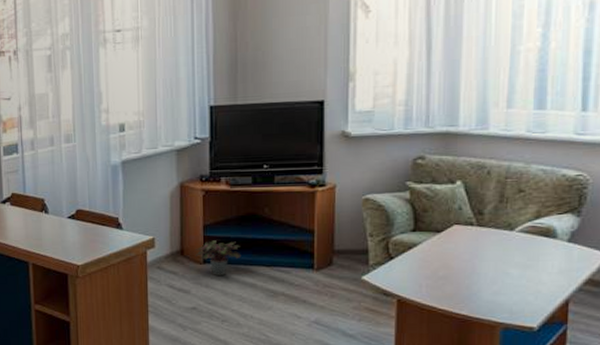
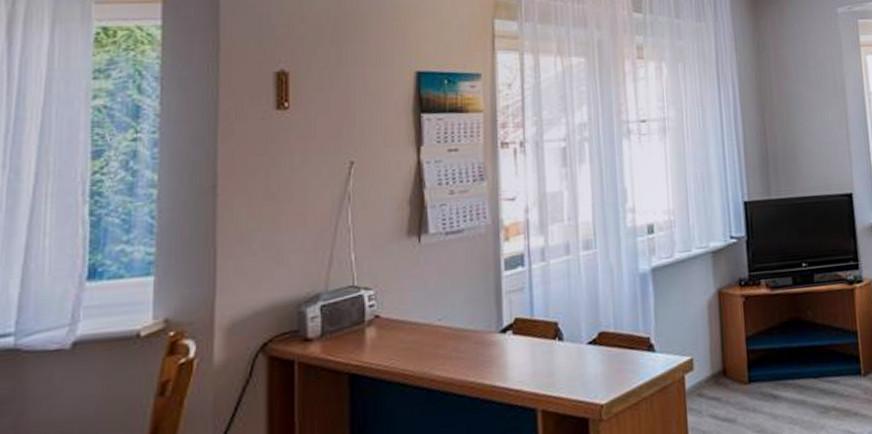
potted plant: present [195,240,241,275] -> none [738,352,788,396]

